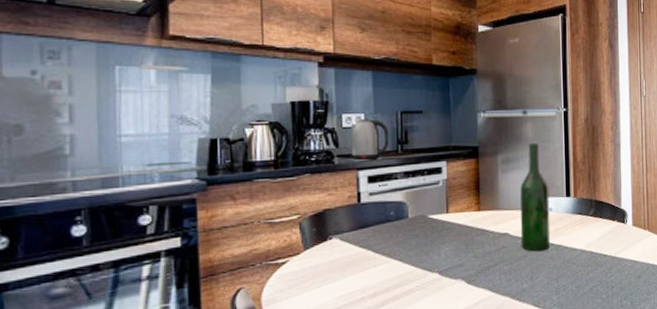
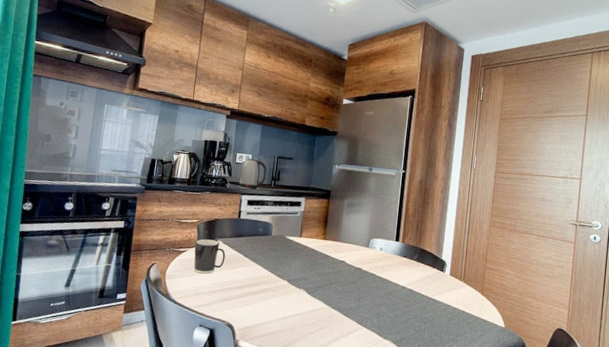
mug: none [299,238,348,288] -> present [193,239,226,274]
wine bottle: present [520,142,551,252] -> none [353,193,383,281]

